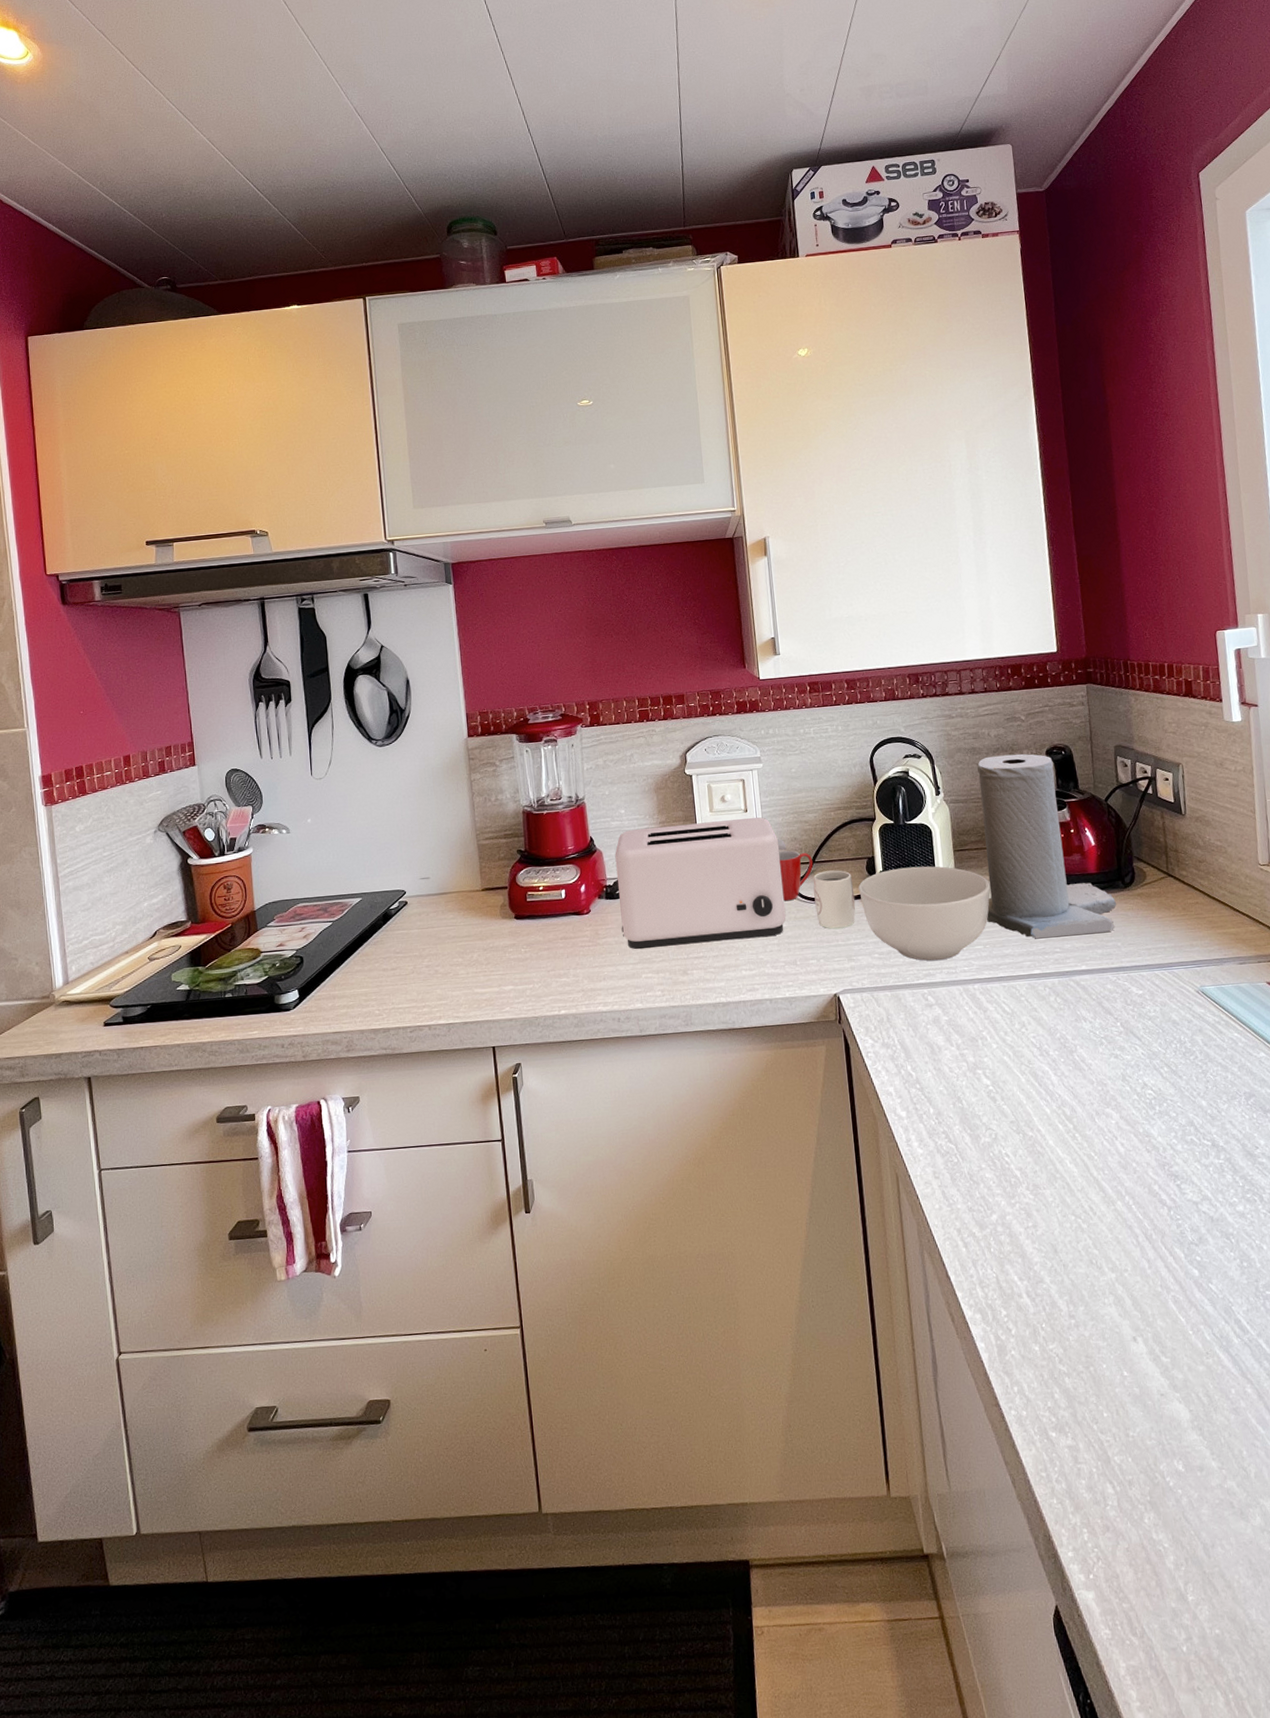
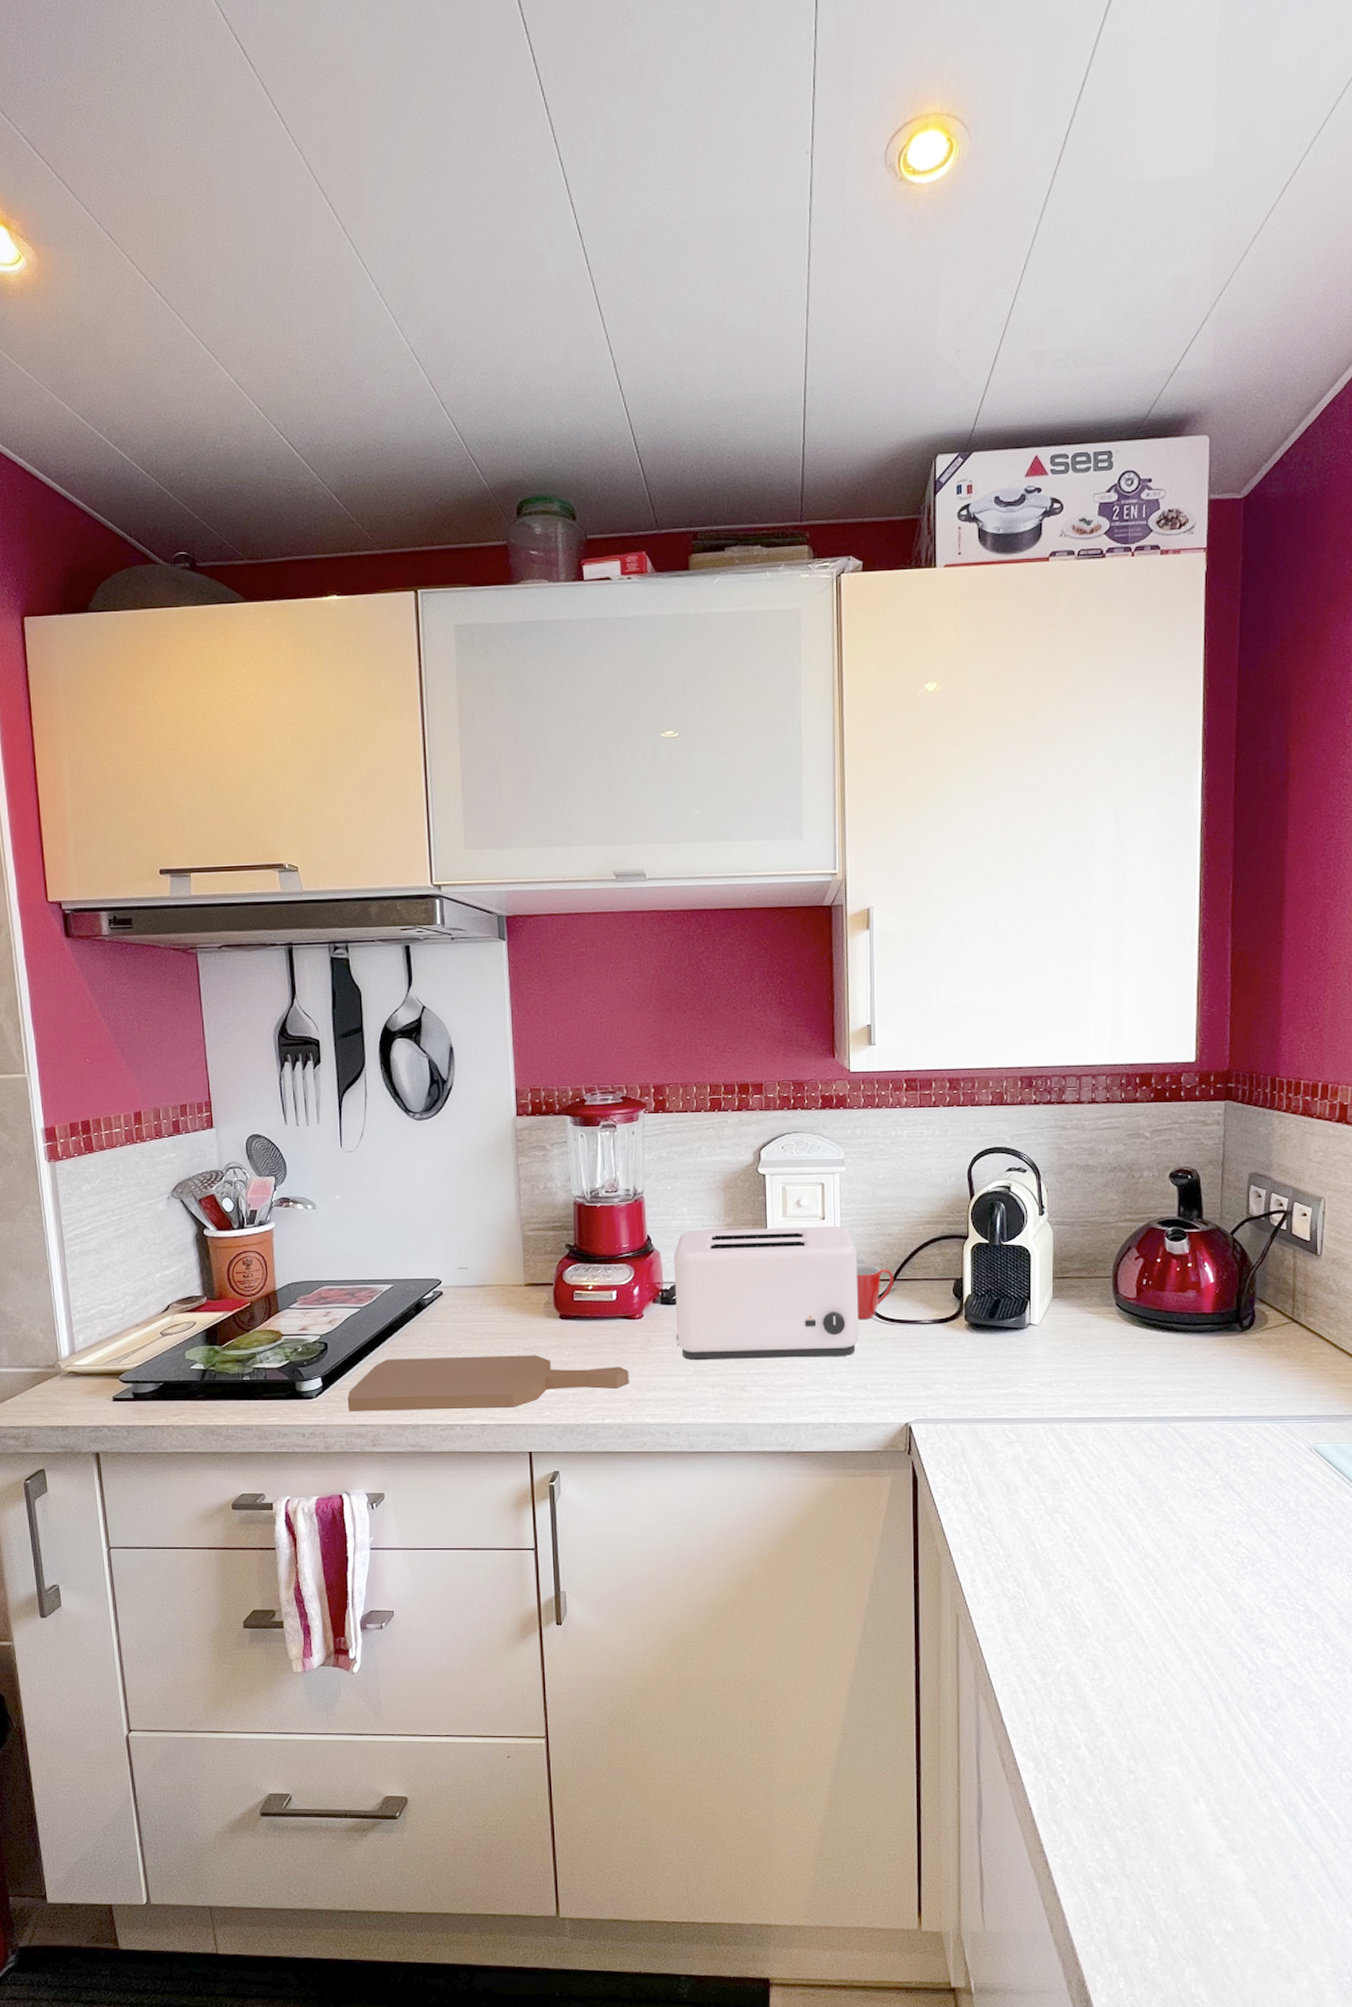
cutting board: none [322,954,581,1021] -> present [347,1355,629,1412]
mug: present [813,870,856,929] -> none [892,1290,938,1353]
bowl: present [858,866,991,961] -> none [943,1292,1091,1396]
paper towel: present [977,753,1117,939] -> none [1082,1175,1231,1380]

